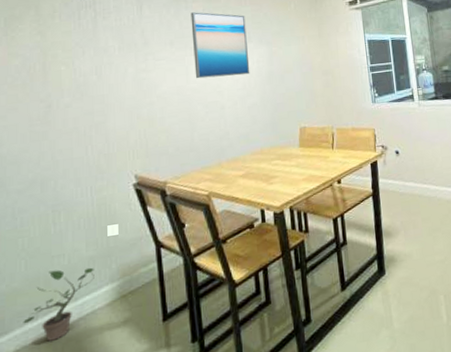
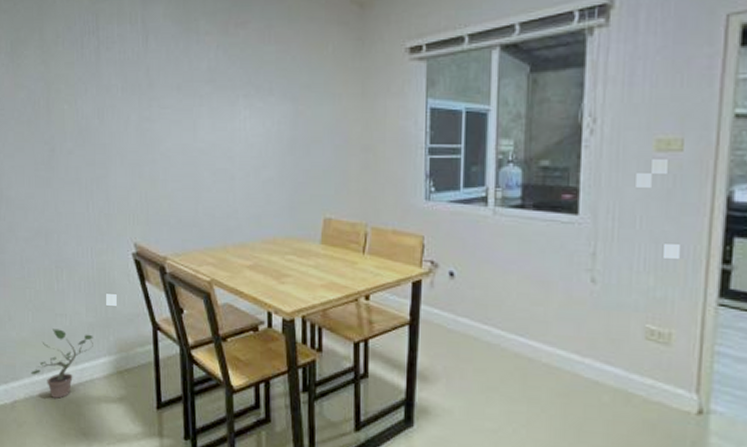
wall art: present [191,12,250,79] -> none [202,48,269,139]

